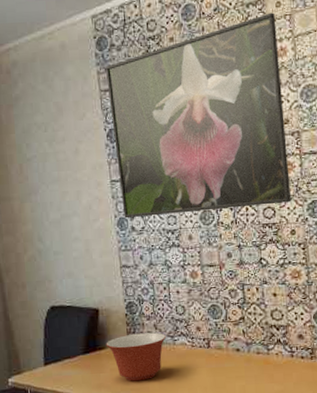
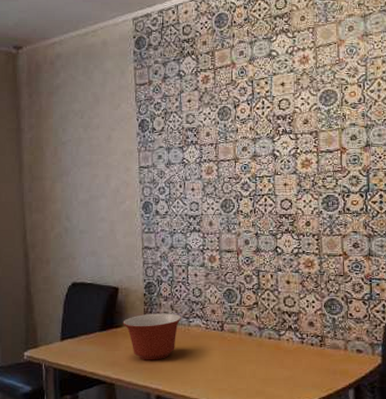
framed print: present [106,12,292,219] -> none [142,25,308,203]

